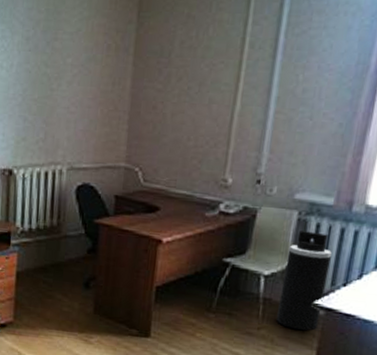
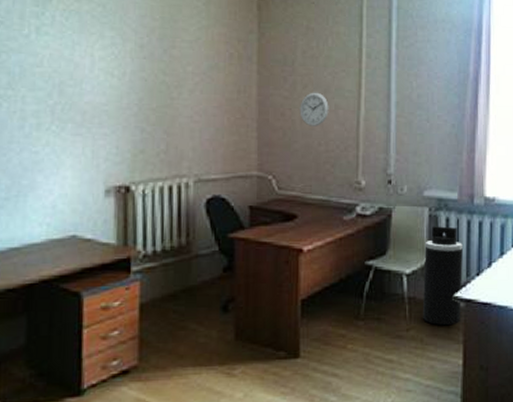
wall clock: none [171,85,203,121] -> present [299,92,329,126]

